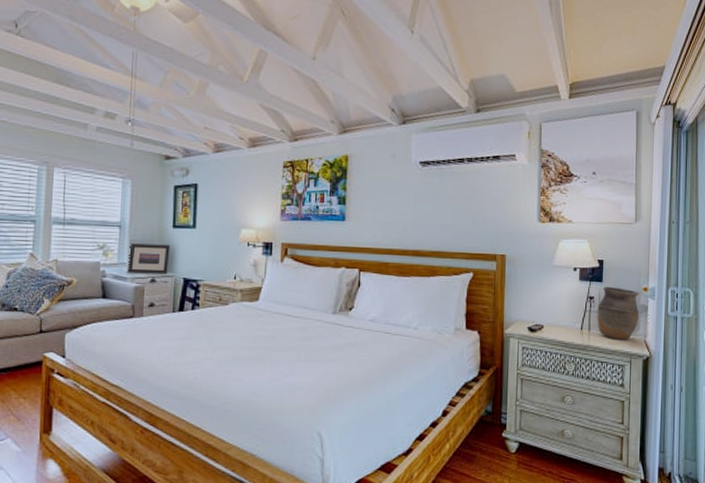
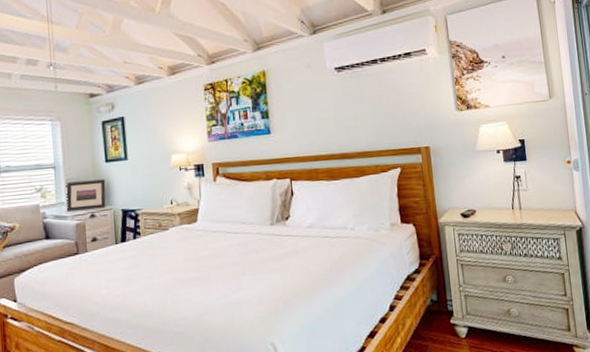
vase: present [597,286,640,341] -> none [524,163,567,215]

